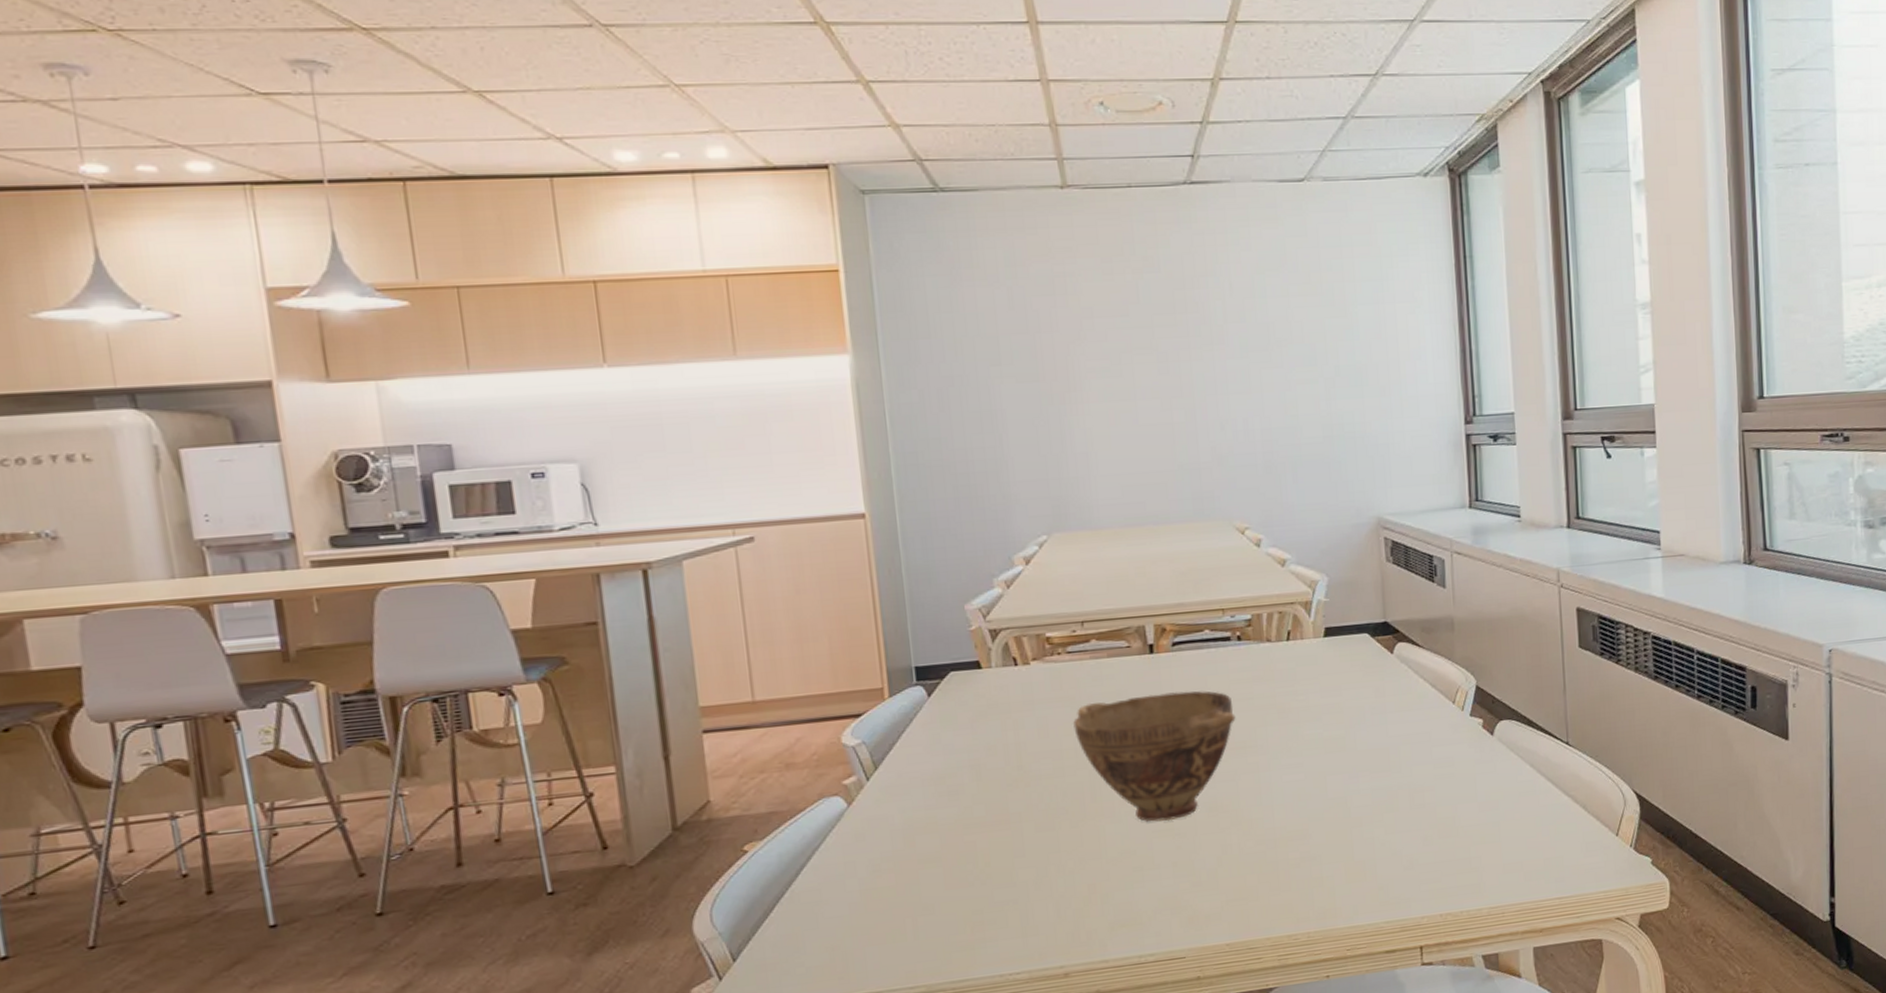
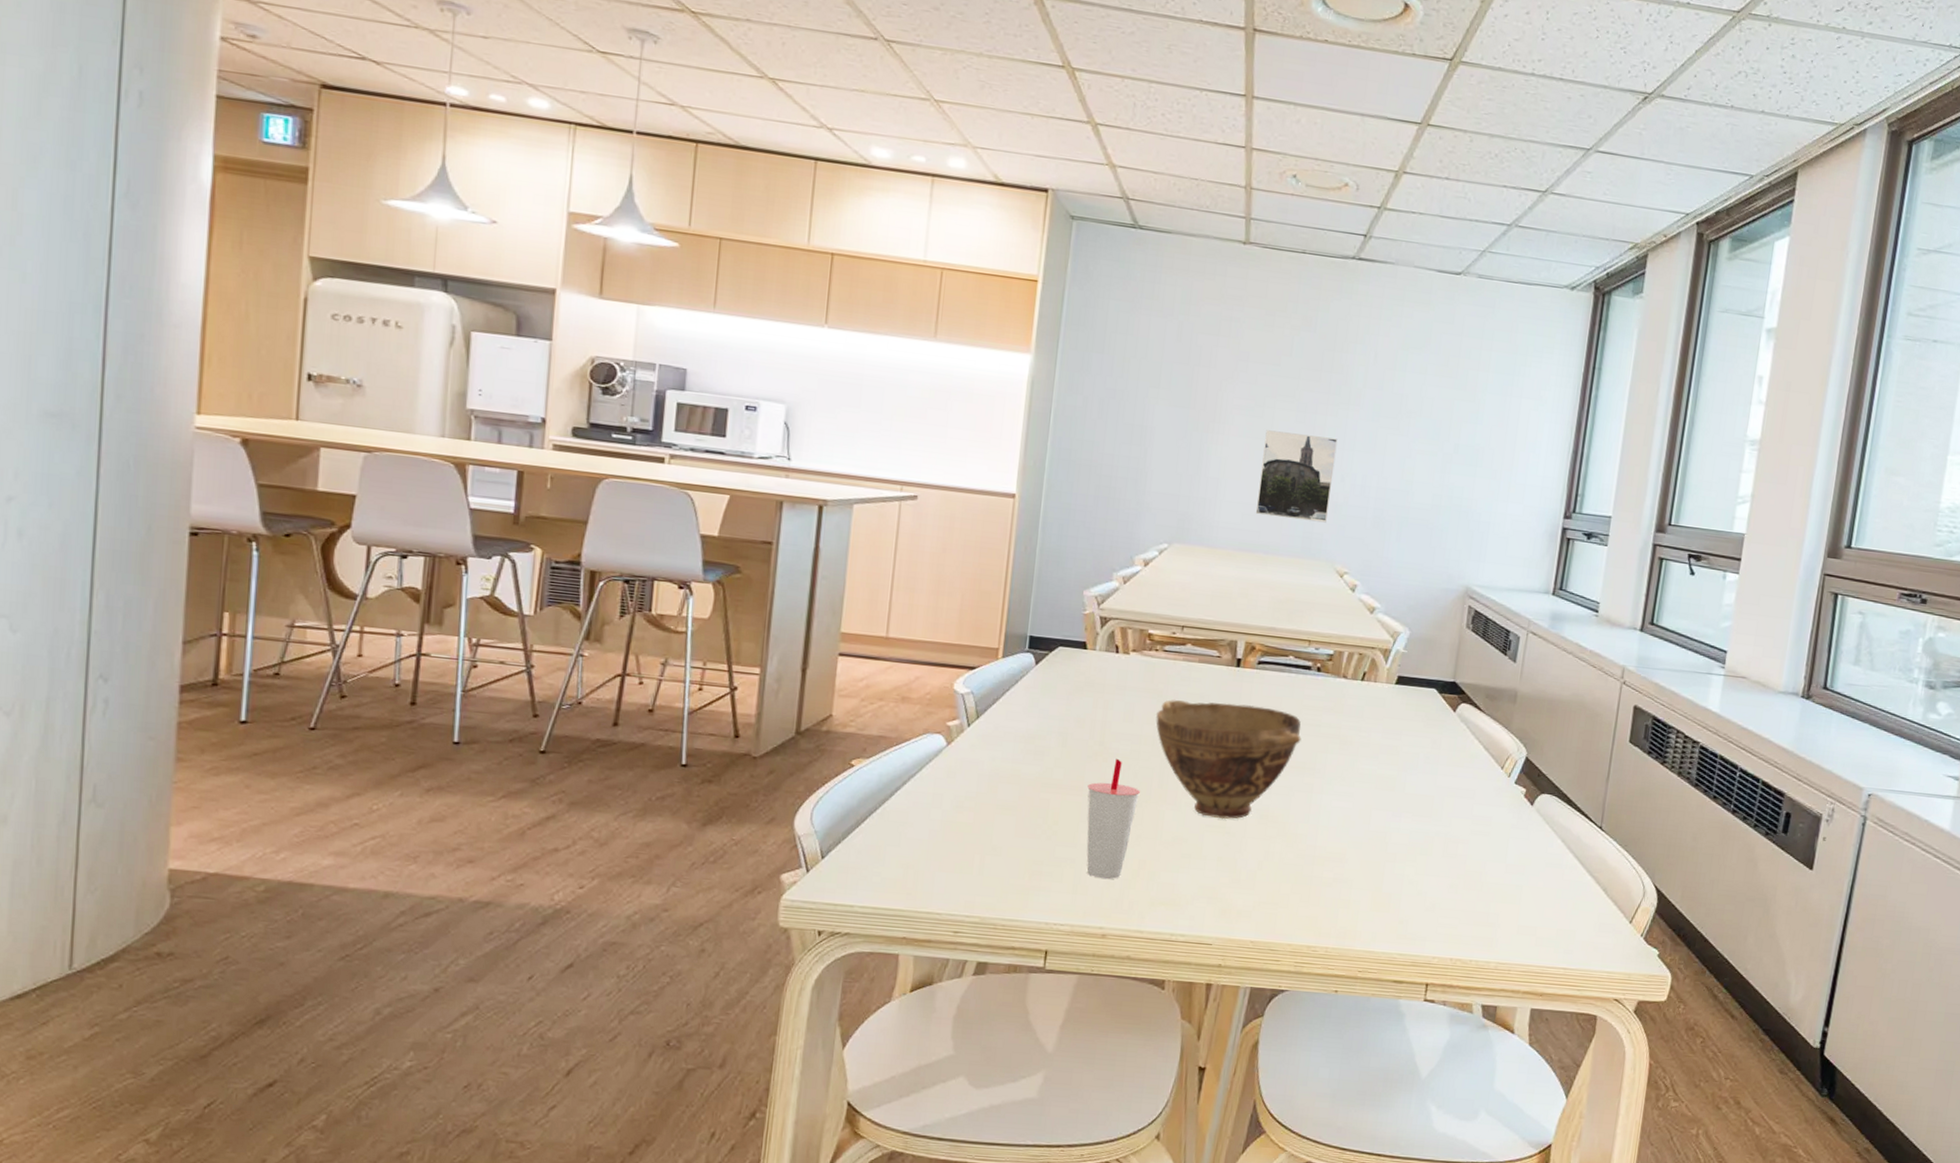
cup: none [1014,780,1073,915] -> present [1086,758,1140,879]
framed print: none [1128,384,1214,484] -> present [1255,430,1338,523]

